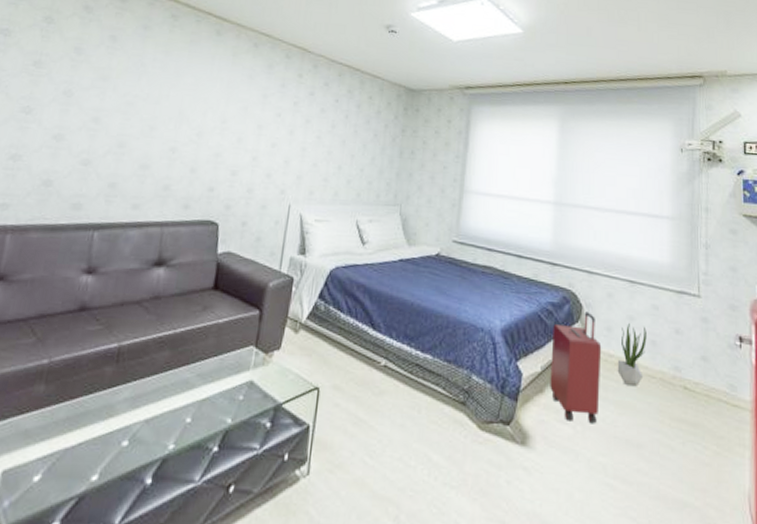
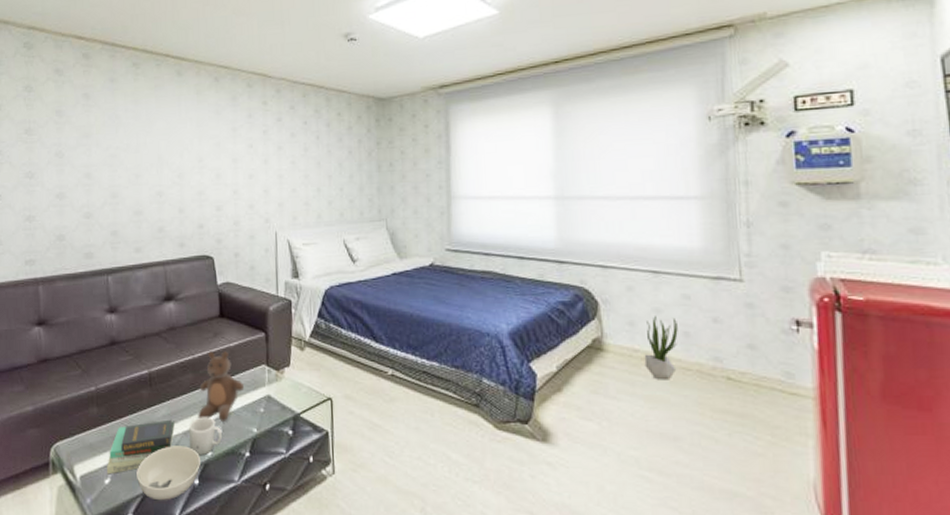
books: none [38,403,137,470] -> present [106,419,175,475]
bowl: none [75,435,160,505] -> present [136,446,201,501]
mug: none [149,402,192,449] -> present [189,417,223,456]
teddy bear: none [166,326,227,409] -> present [198,351,245,421]
suitcase: present [550,311,602,424] -> none [566,308,627,419]

